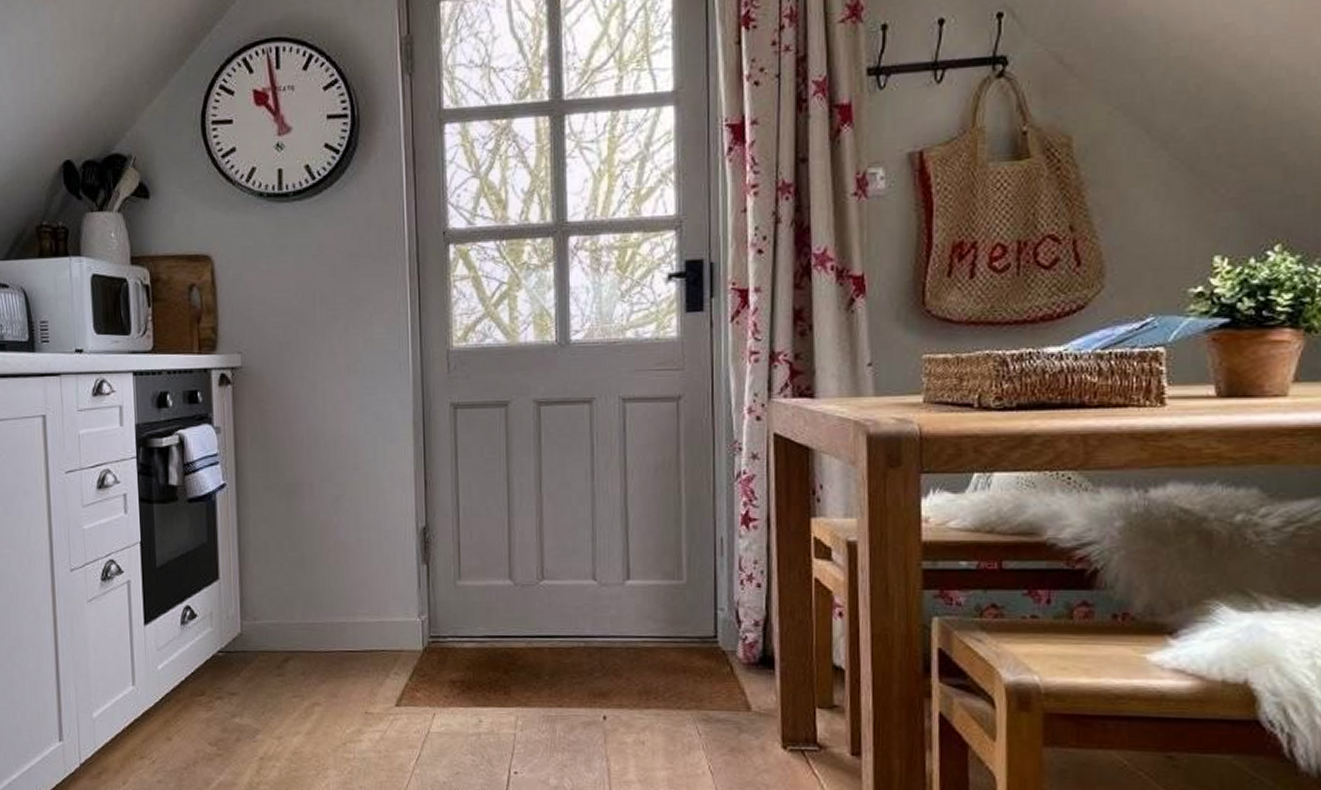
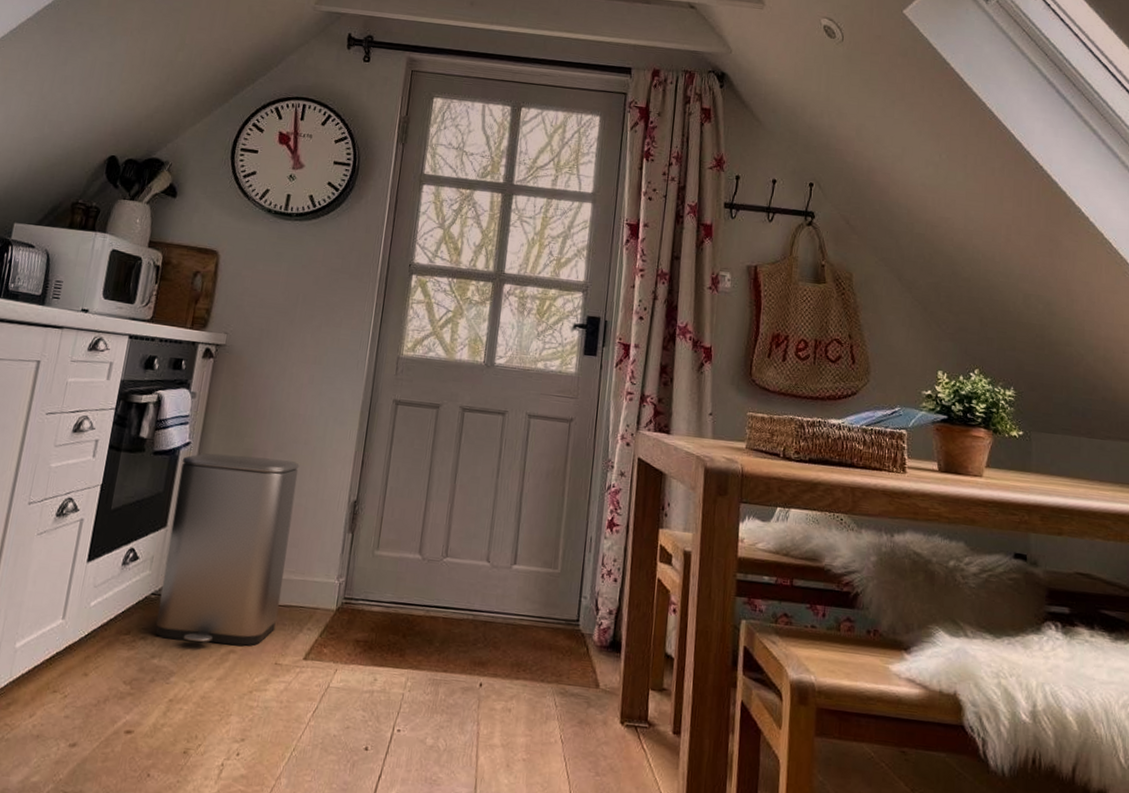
pedal bin: none [220,491,359,698] -> present [155,453,300,646]

